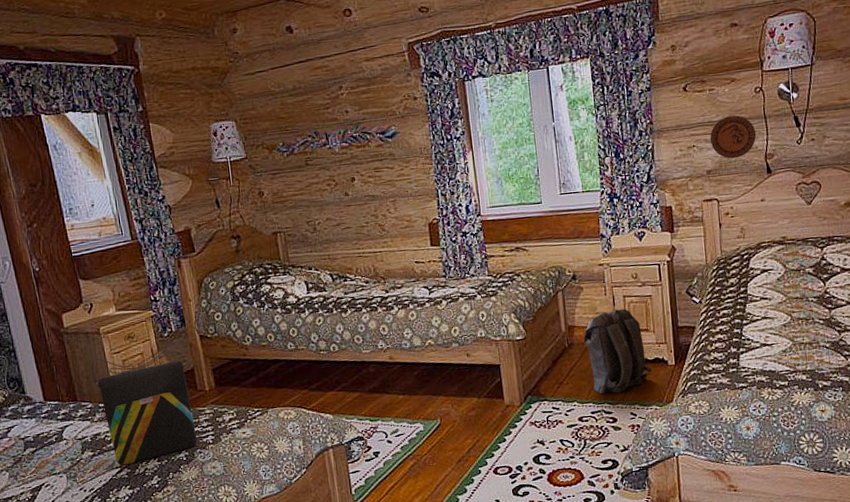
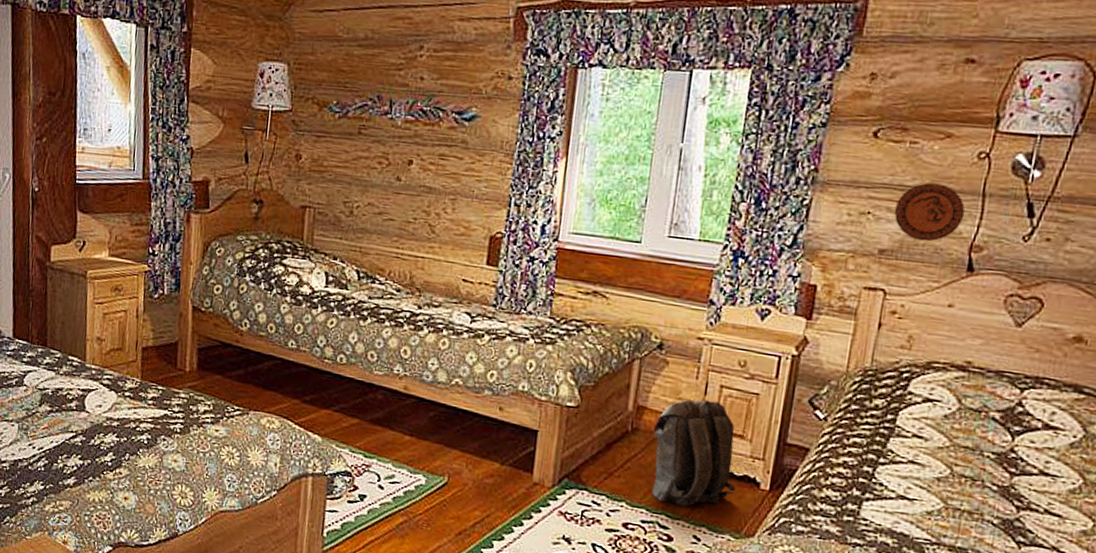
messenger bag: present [91,346,197,466] -> none [69,304,171,432]

